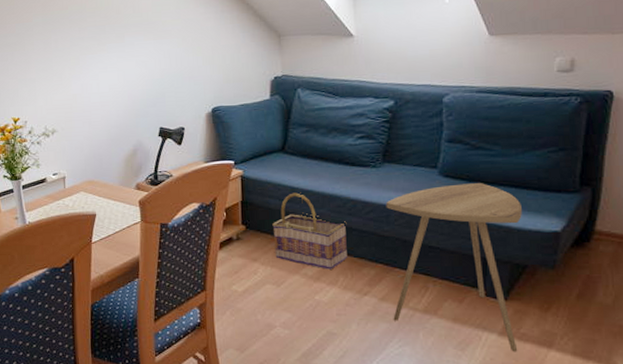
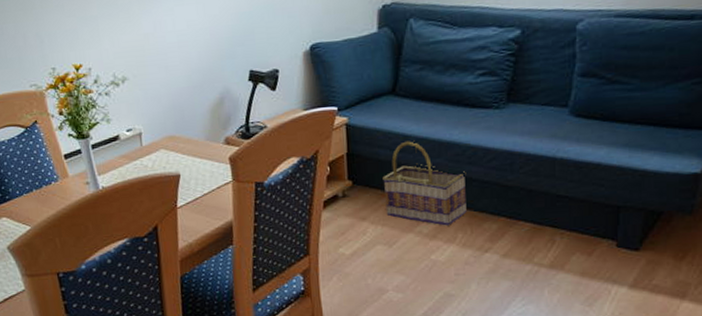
side table: present [386,183,522,352] -> none [510,122,660,305]

